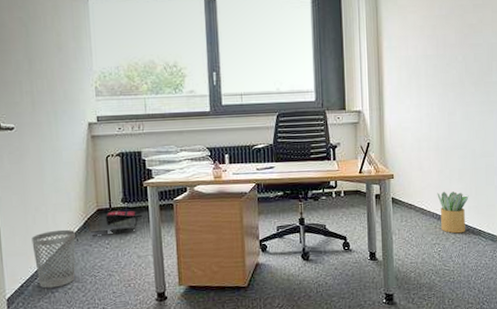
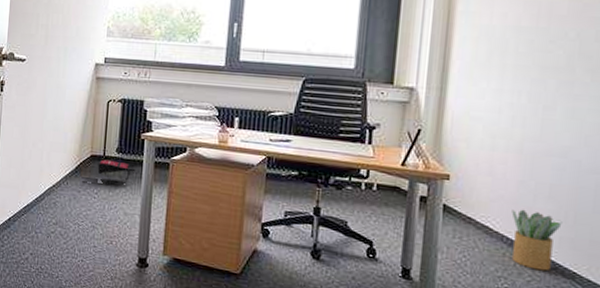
wastebasket: present [32,229,76,289] -> none [24,169,66,229]

